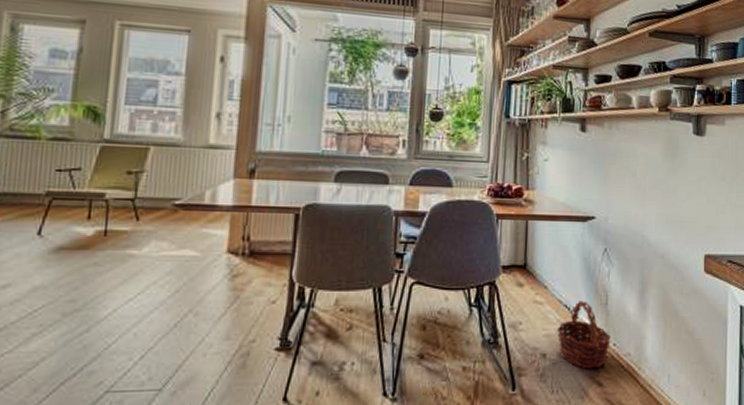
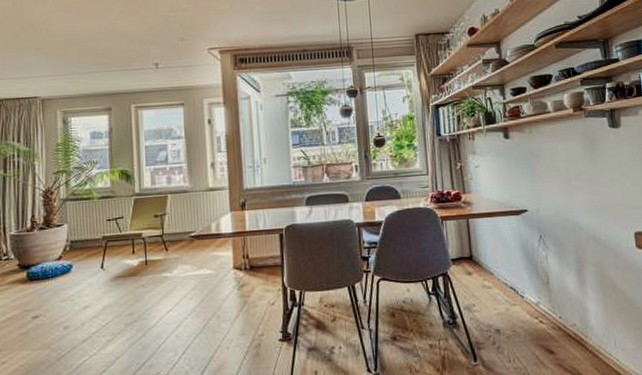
basket: present [556,300,611,369] -> none [506,282,557,340]

